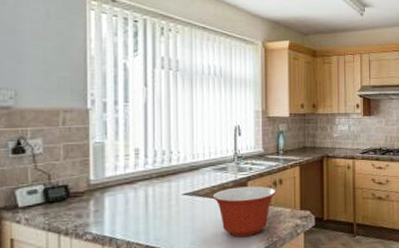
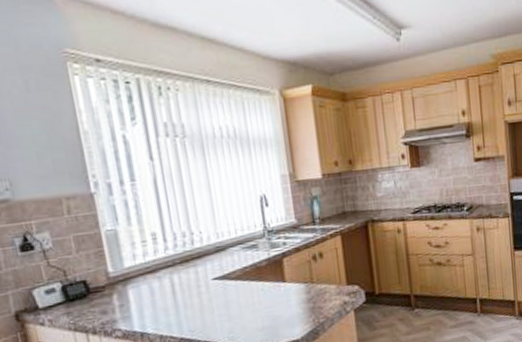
mixing bowl: present [212,186,275,238] -> none [245,262,316,321]

